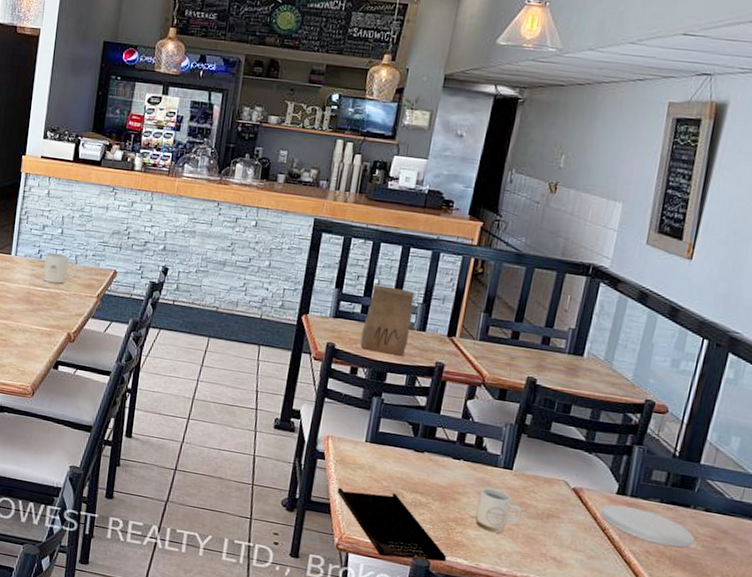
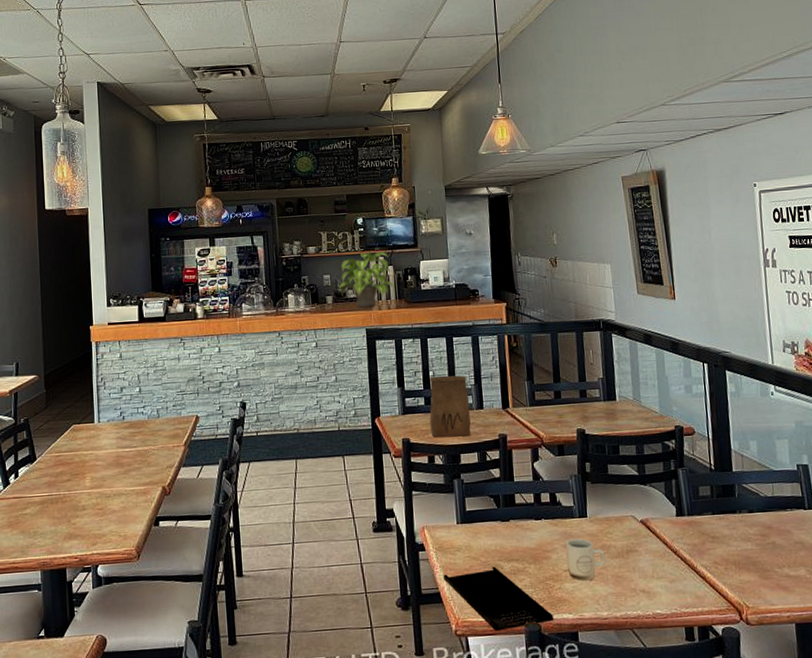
mug: present [43,252,78,284] -> none [128,410,161,442]
plant: none [295,133,359,197] -> present [339,250,395,308]
plate: present [601,505,695,549] -> none [669,524,749,555]

